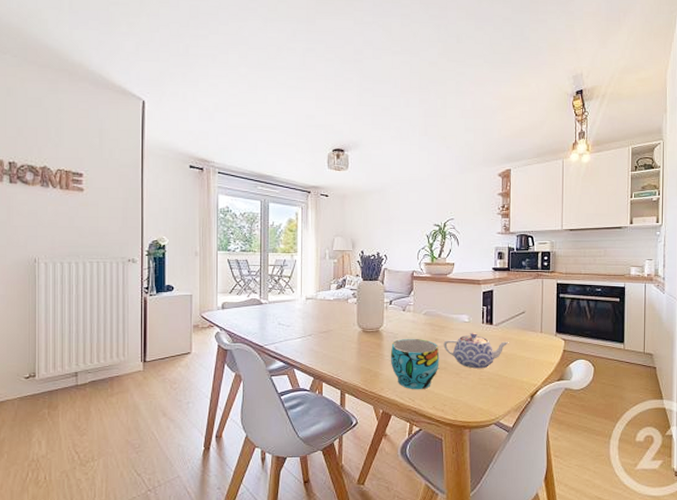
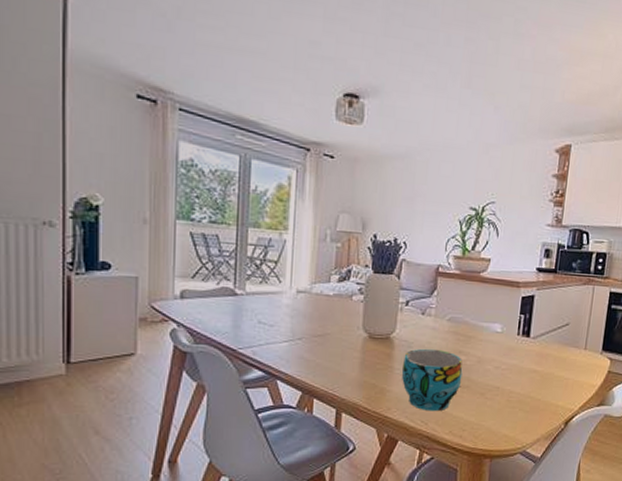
teapot: present [443,332,509,369] -> none [468,345,547,389]

